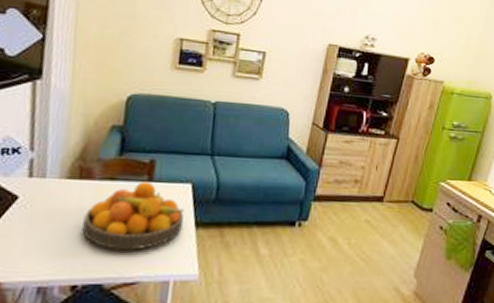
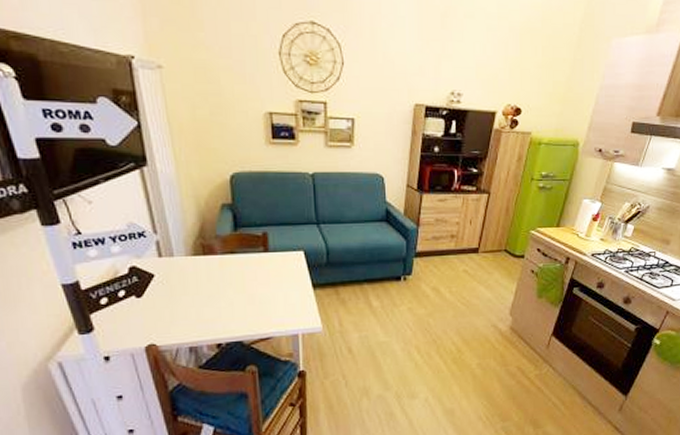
fruit bowl: present [82,182,184,251] -> none [215,253,301,313]

